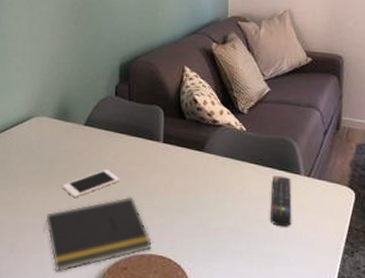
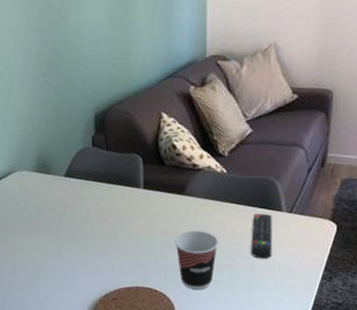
notepad: present [44,196,153,272] -> none [38,238,139,304]
cell phone: present [62,170,120,199] -> none [49,216,104,243]
cup: none [192,191,237,260] -> present [174,230,218,289]

